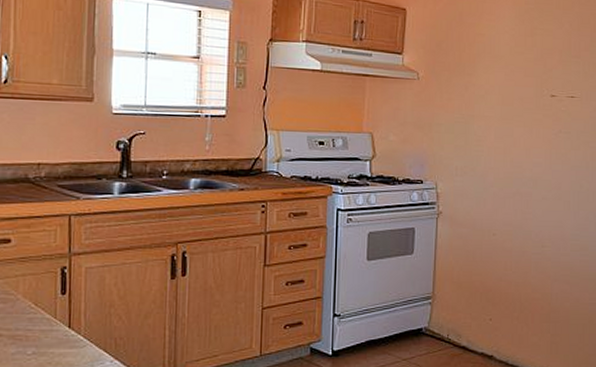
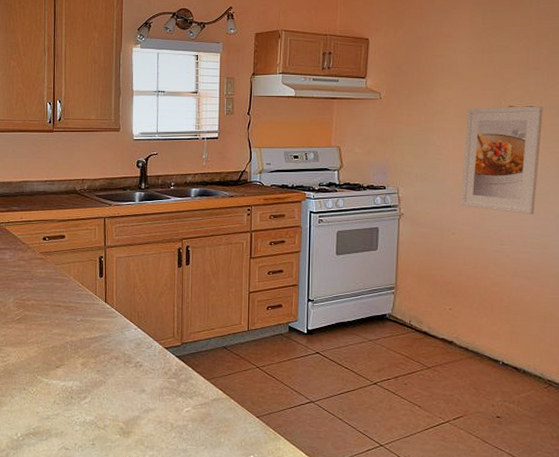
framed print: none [502,95,584,213] -> present [460,106,543,214]

